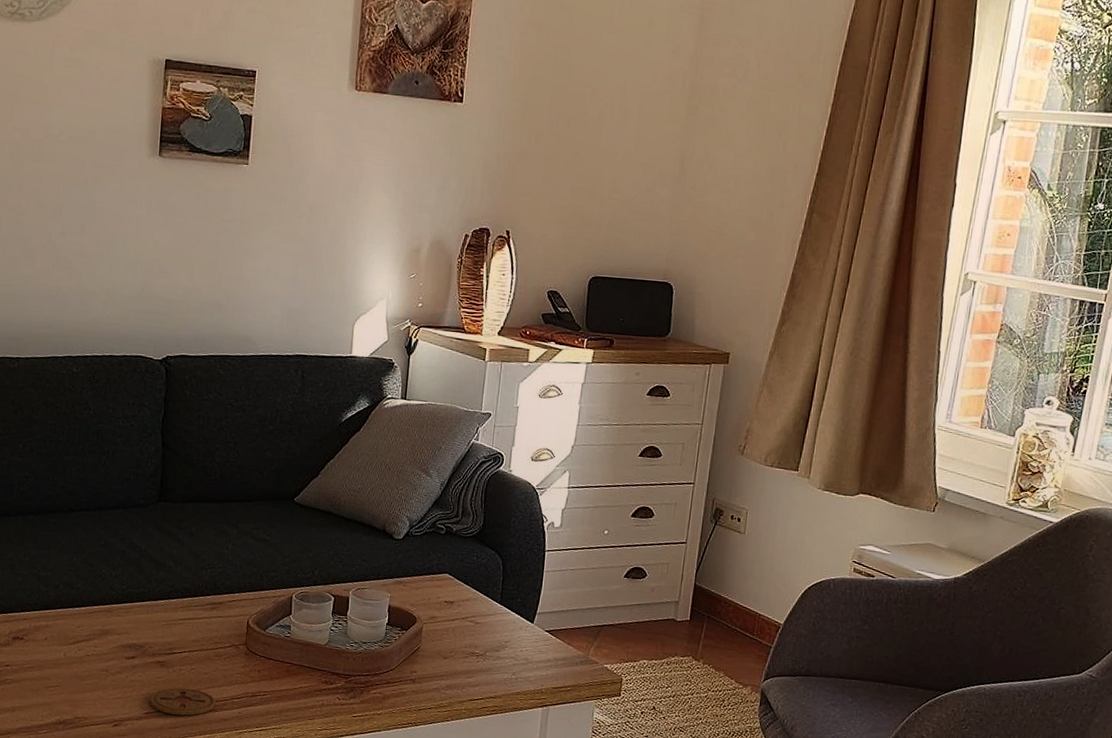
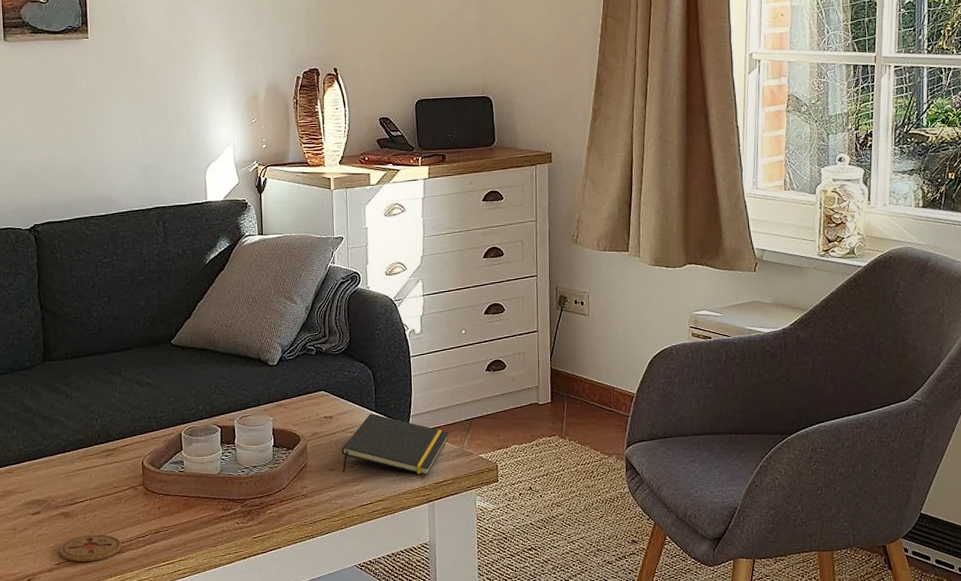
notepad: none [456,605,576,678] -> present [341,414,449,476]

